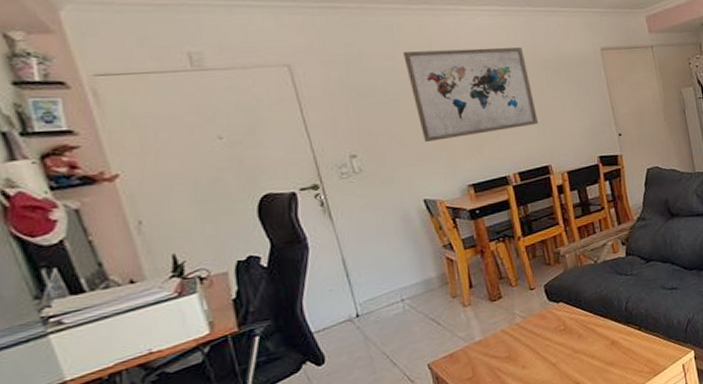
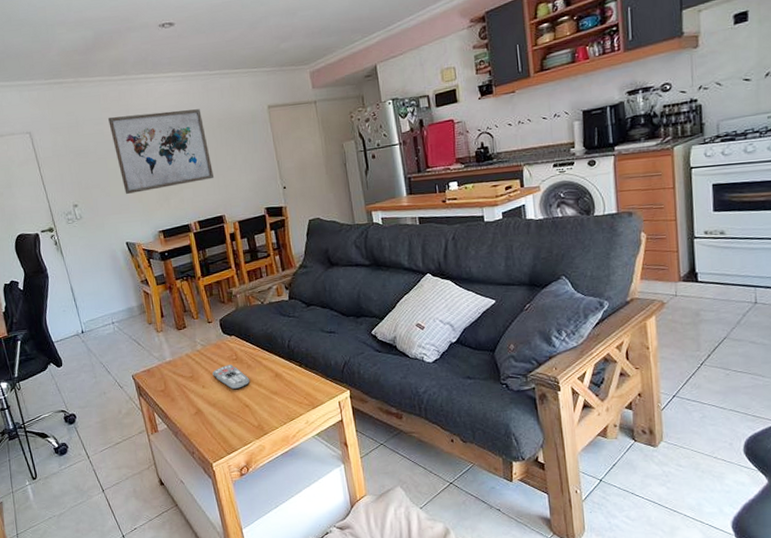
remote control: none [535,336,582,367] -> present [212,364,250,390]

